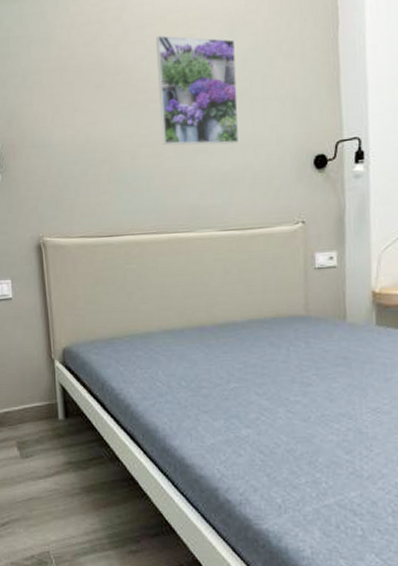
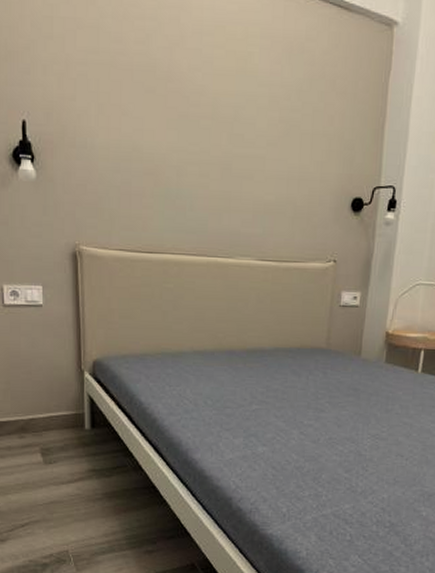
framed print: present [156,35,240,146] -> none [210,46,292,176]

